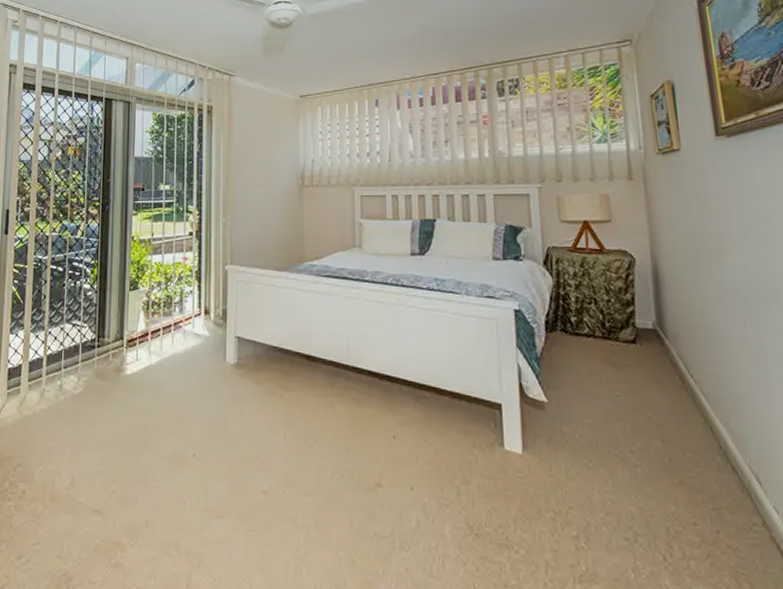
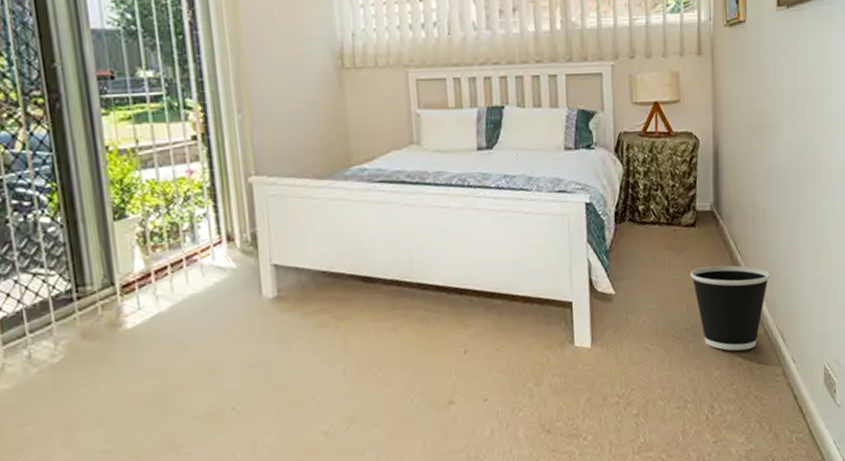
wastebasket: none [632,387,734,486] -> present [690,265,770,351]

